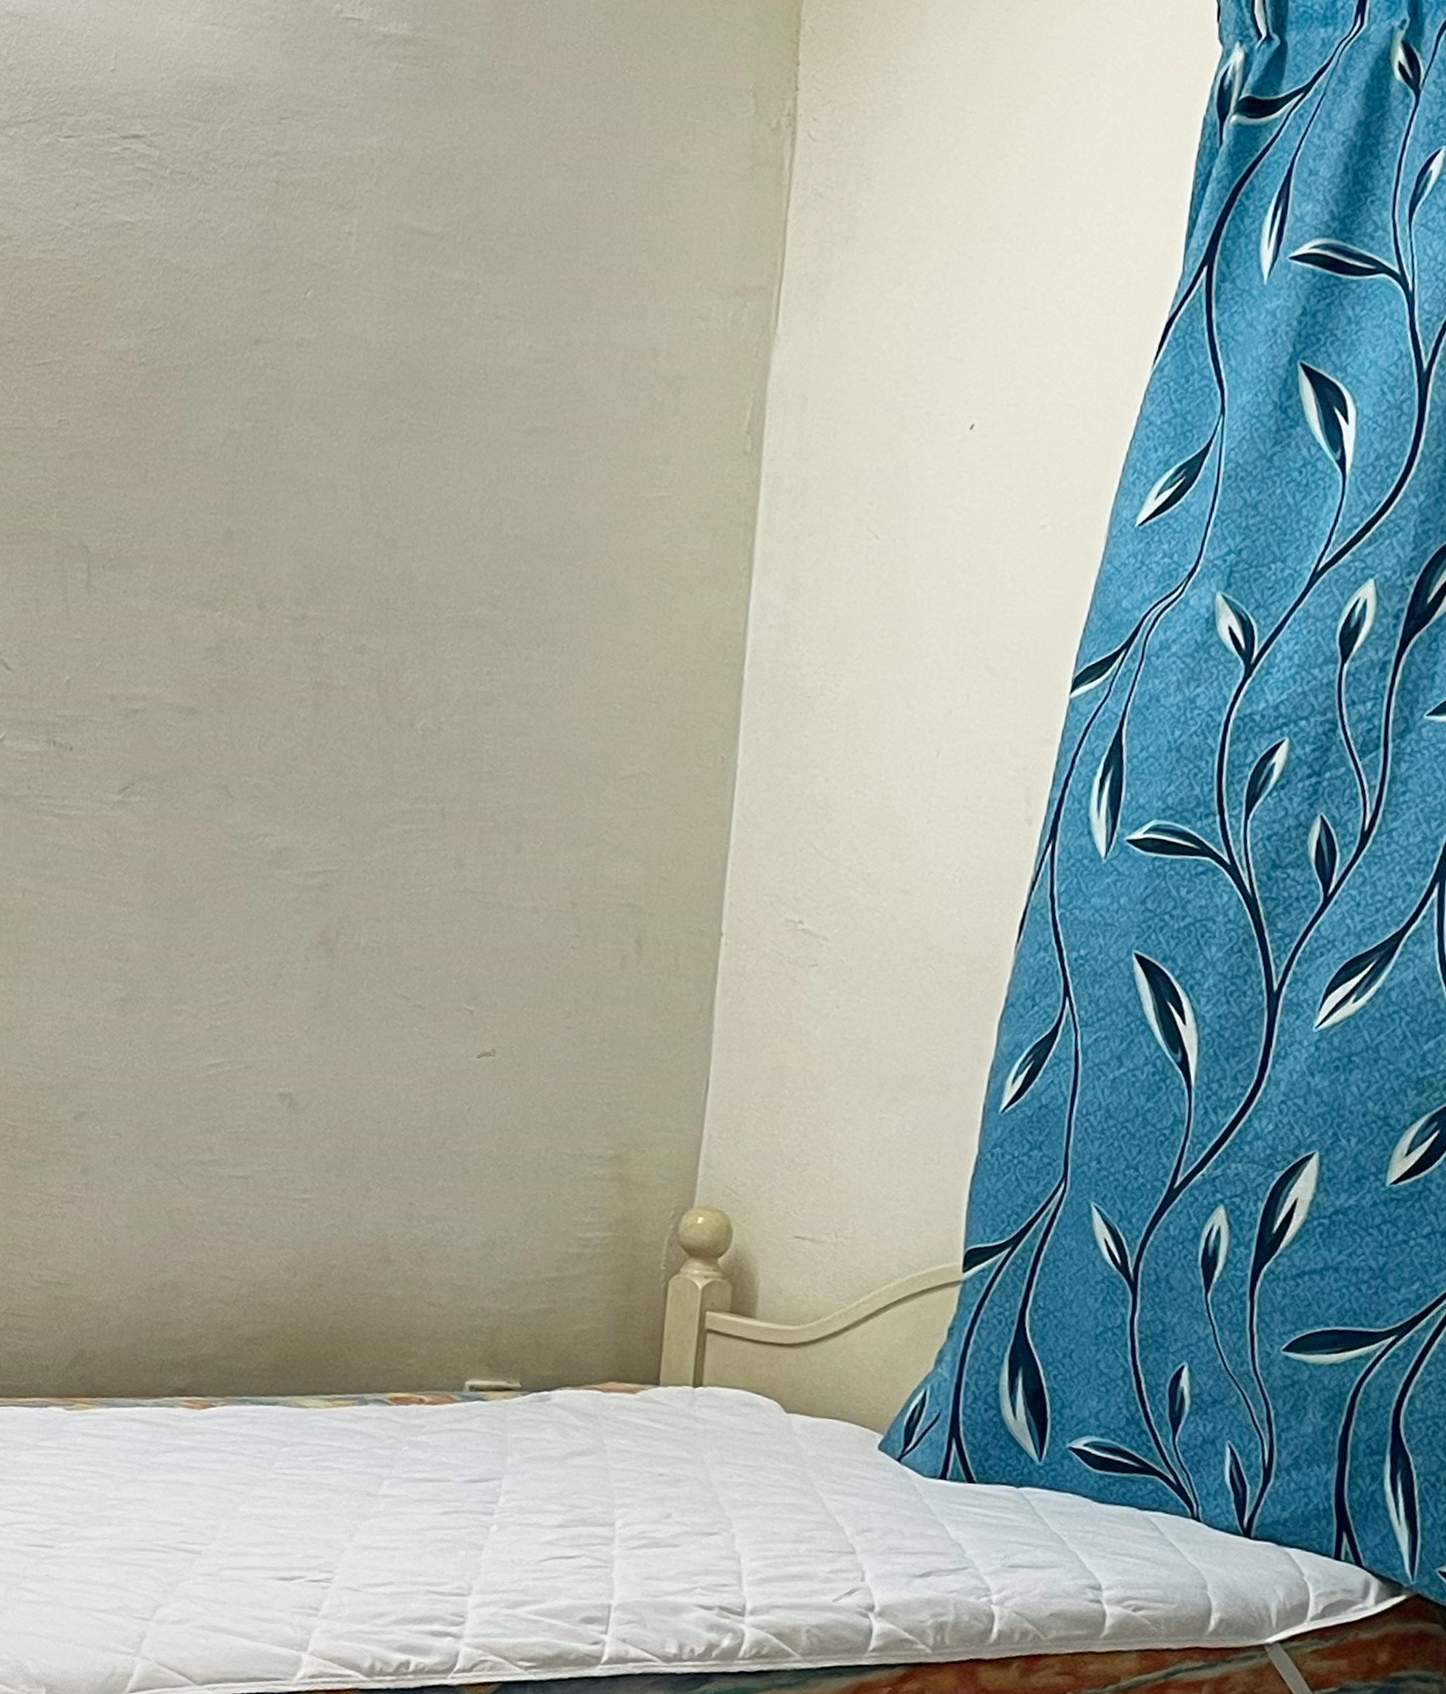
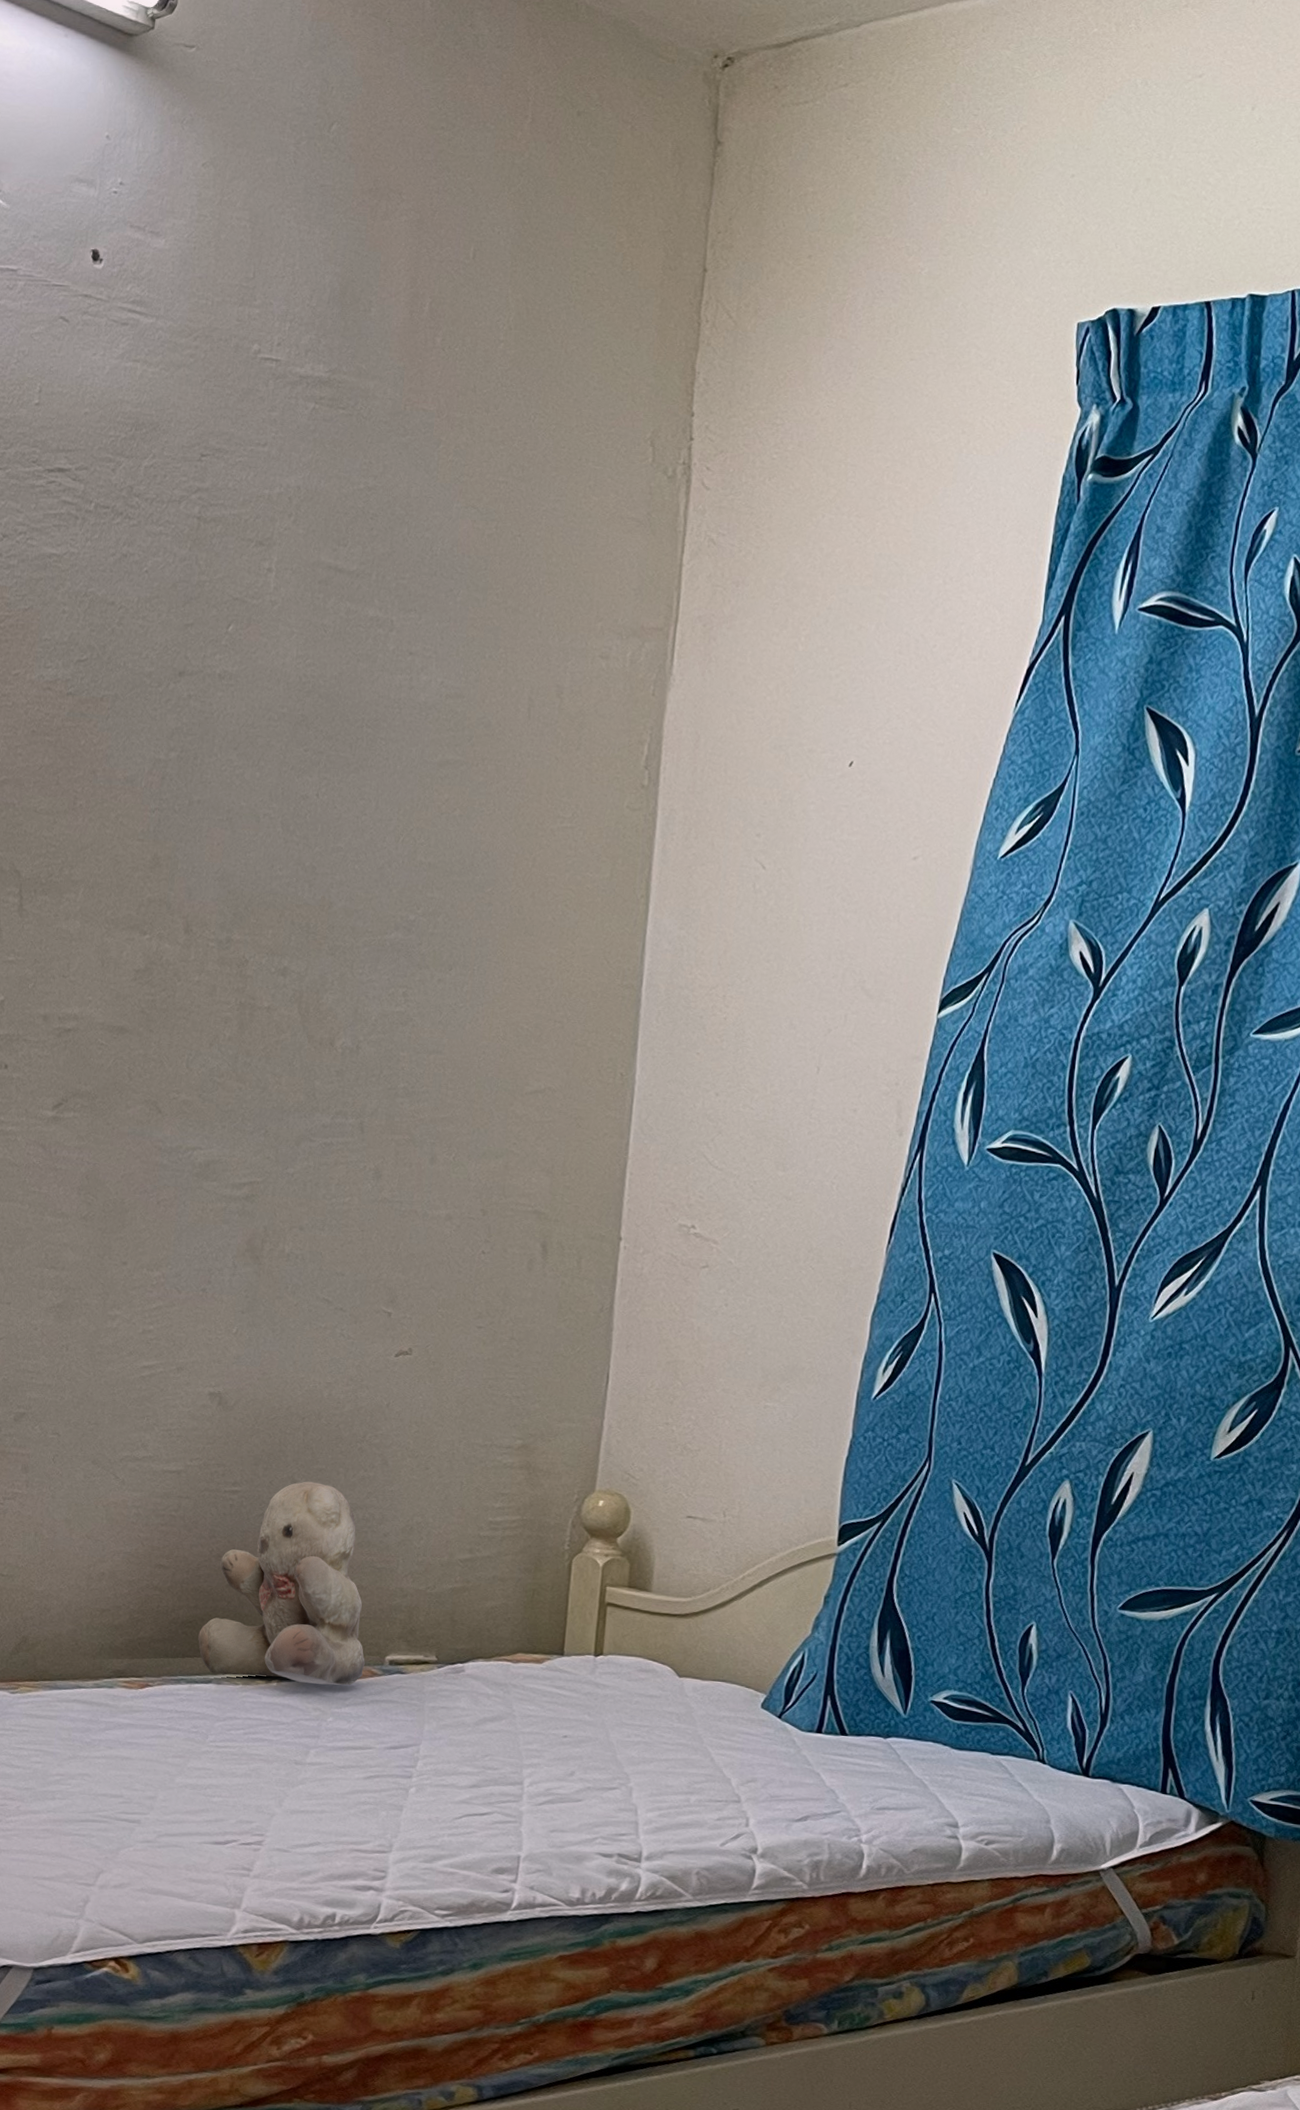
teddy bear: none [264,1190,443,1412] -> present [198,1481,365,1686]

